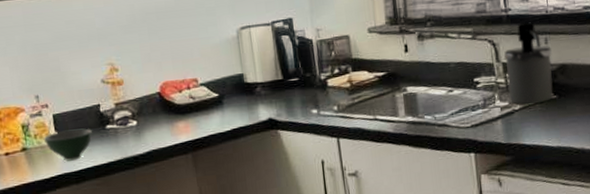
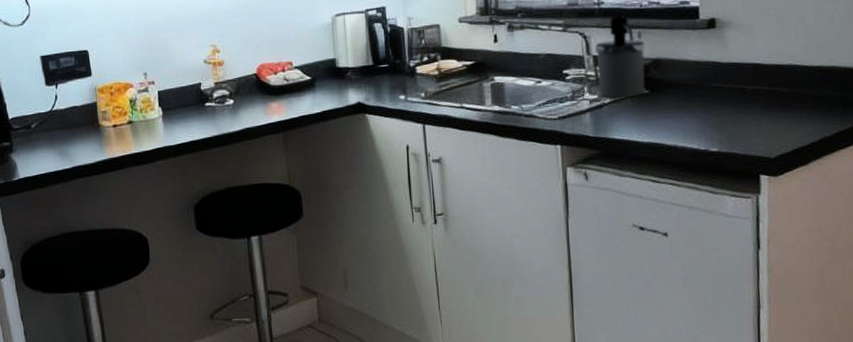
bowl: present [43,128,92,161] -> none [148,105,192,135]

